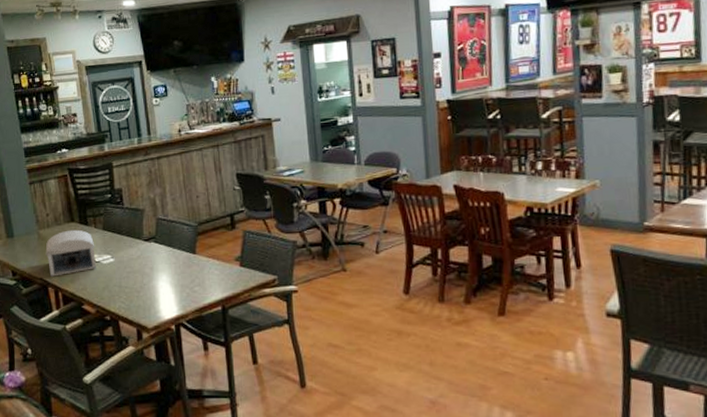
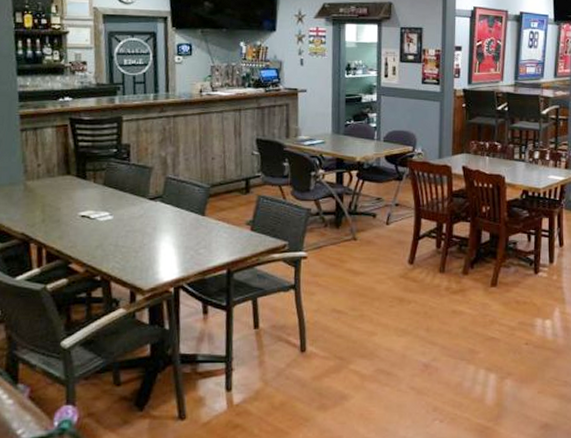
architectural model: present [45,229,97,277] -> none [31,183,92,232]

